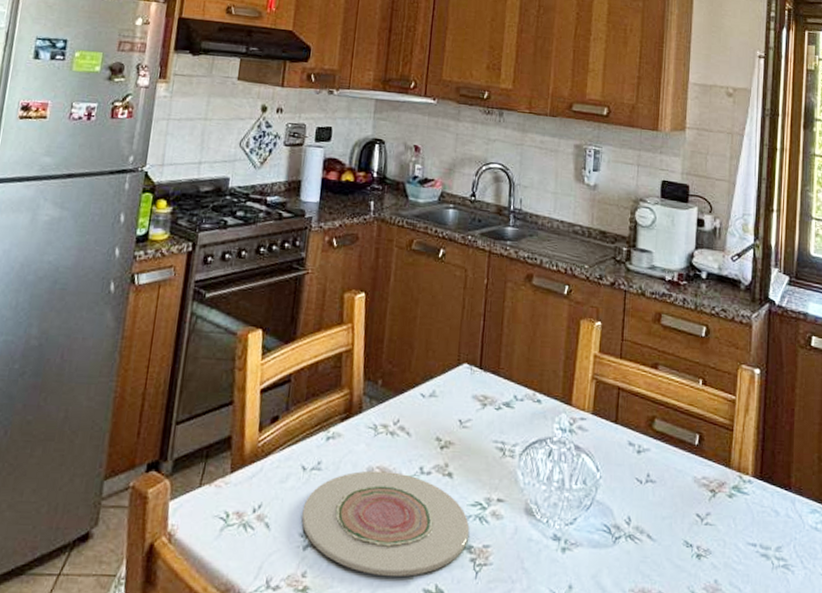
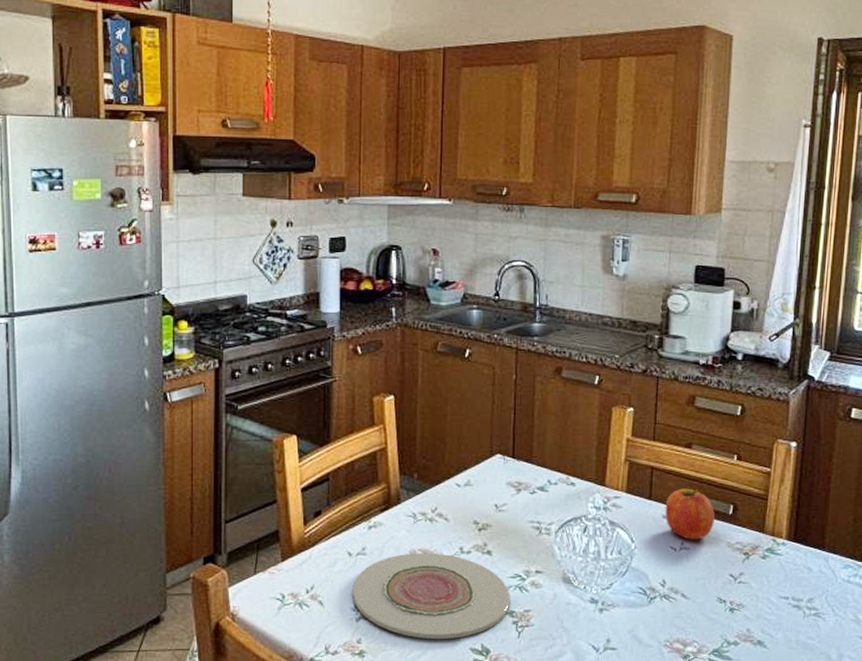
fruit: none [631,412,681,472] -> present [665,488,715,540]

